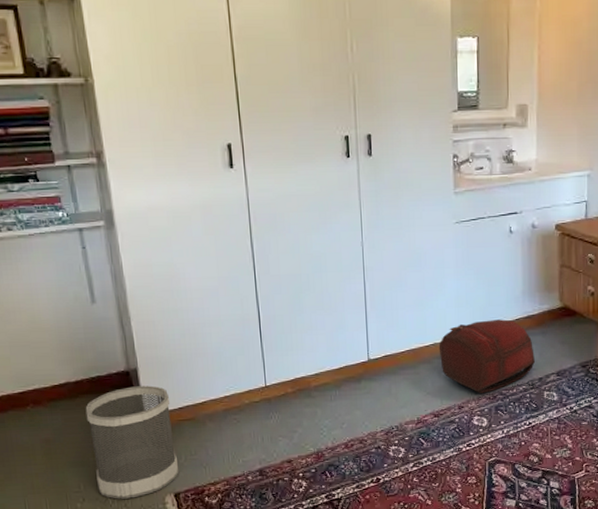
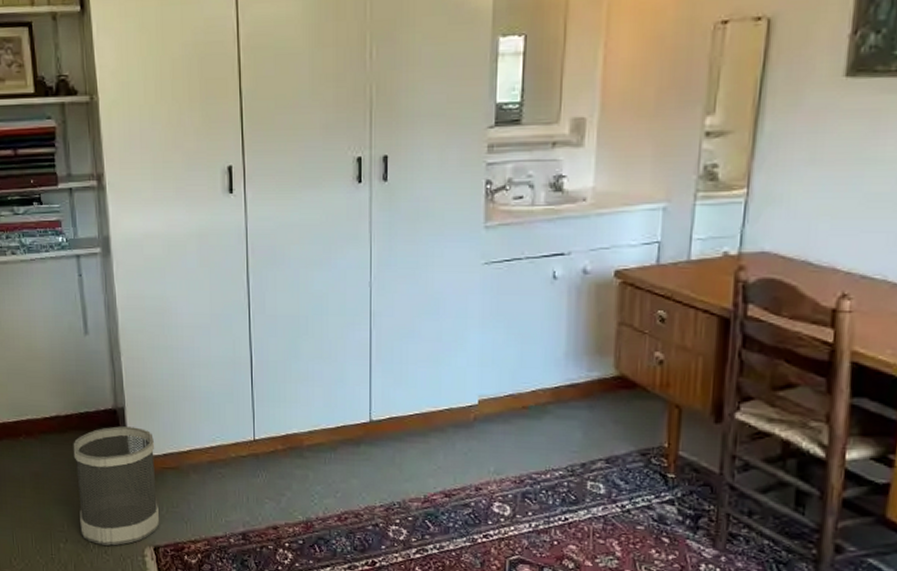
backpack: present [438,319,536,393] -> none [455,385,578,475]

